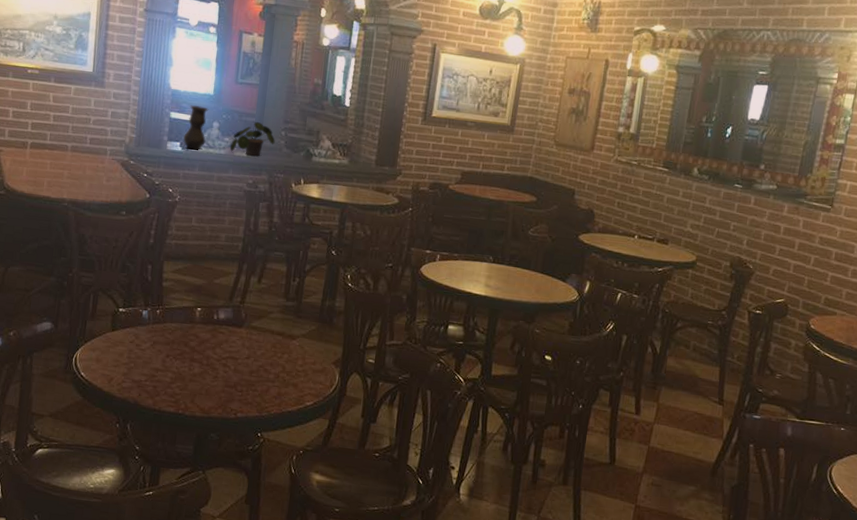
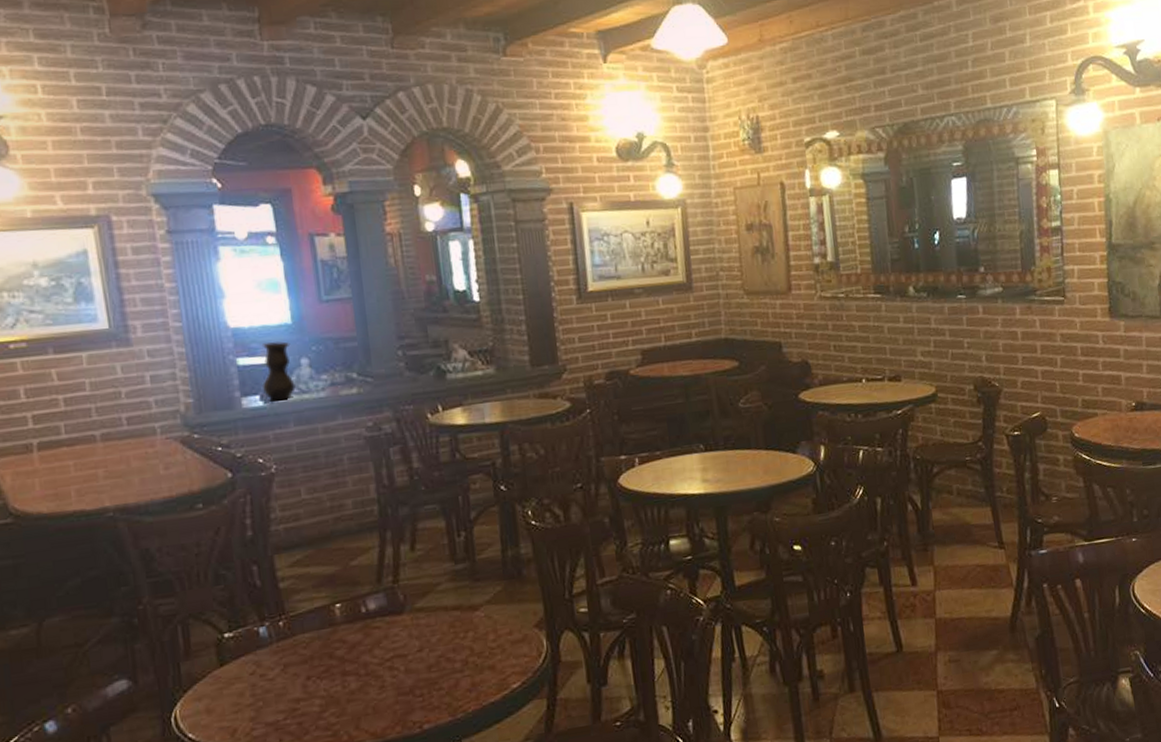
potted plant: present [230,122,275,157] -> none [331,346,392,392]

